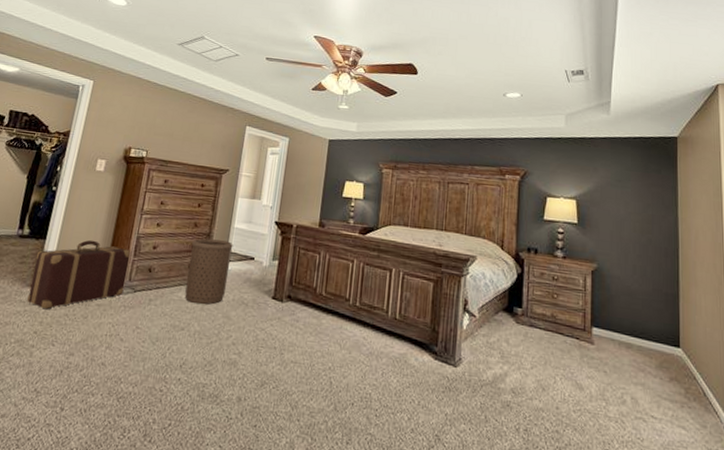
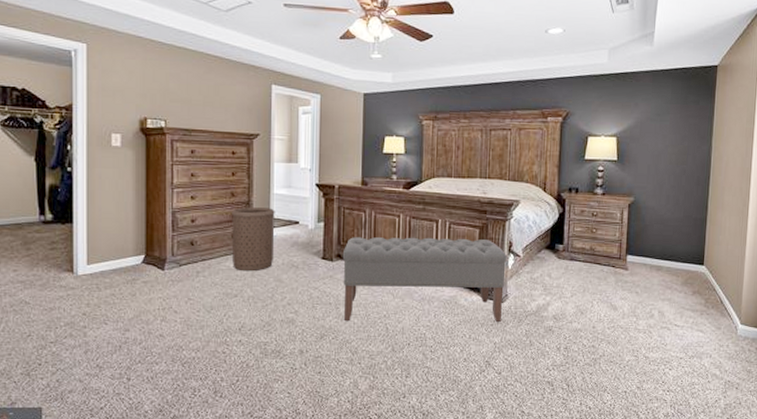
suitcase: present [27,240,130,310] -> none [66,219,168,292]
bench: none [288,278,462,389] -> present [342,237,508,322]

